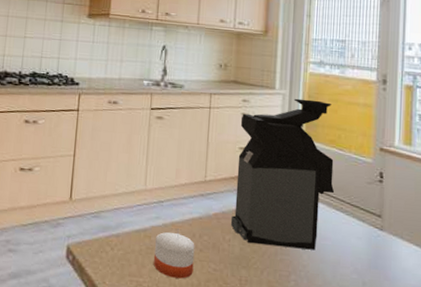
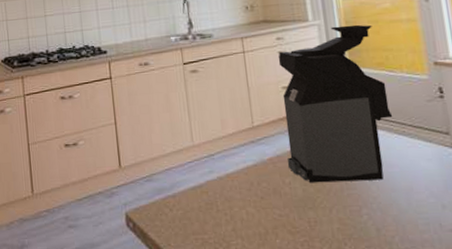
candle: present [154,229,195,279] -> none [213,179,258,230]

